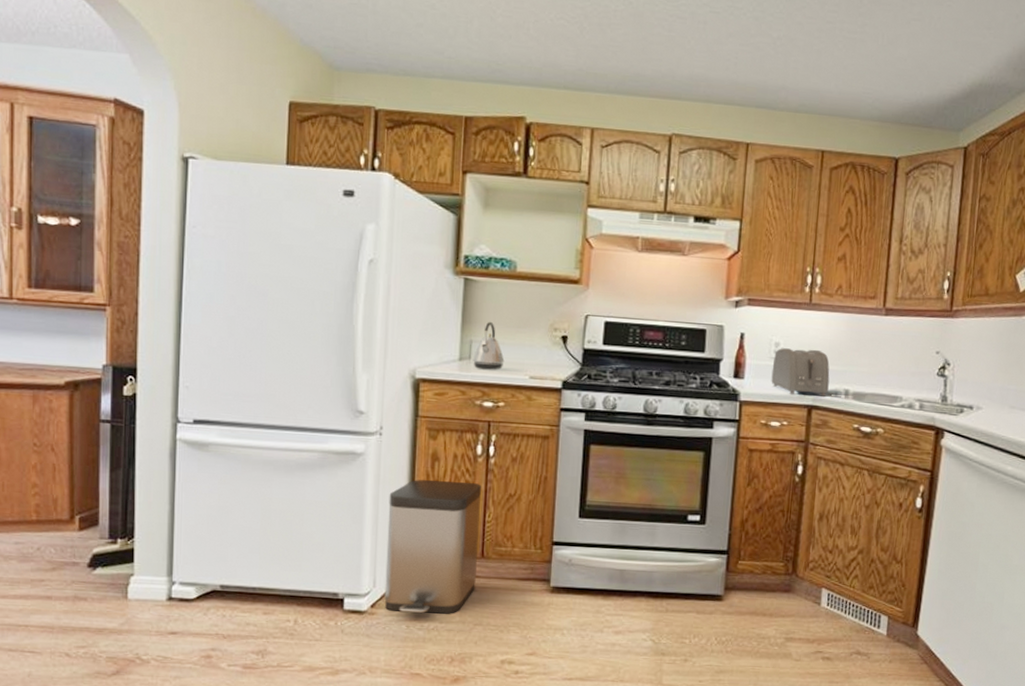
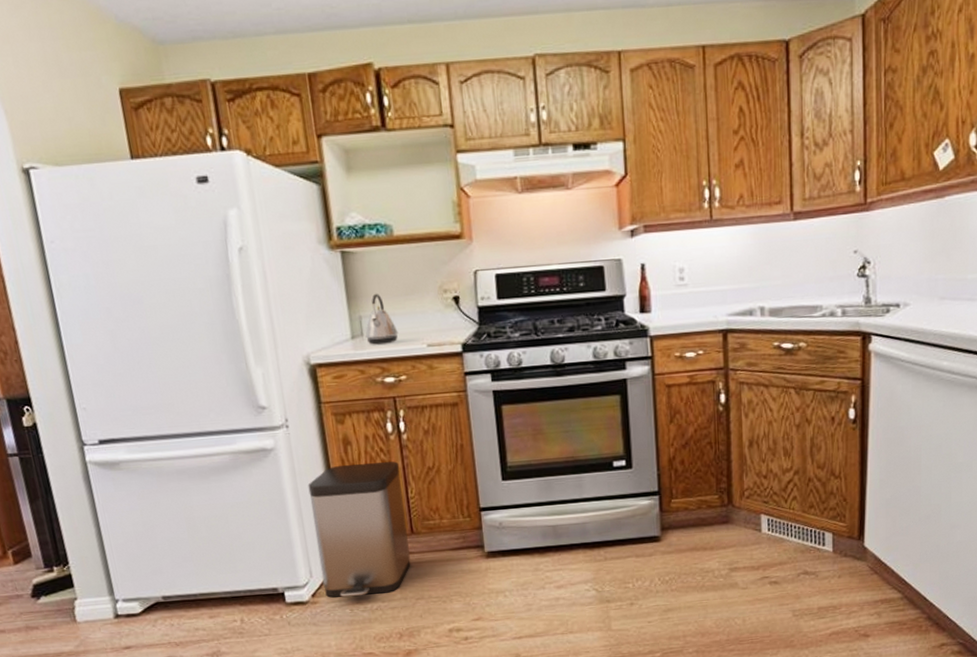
toaster: present [771,348,830,397] -> none [679,269,742,321]

